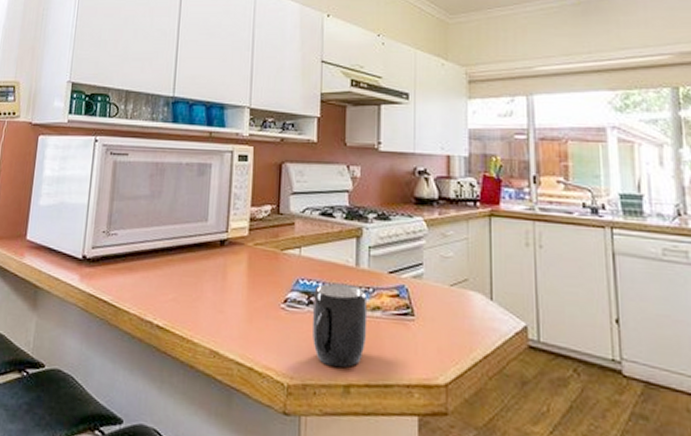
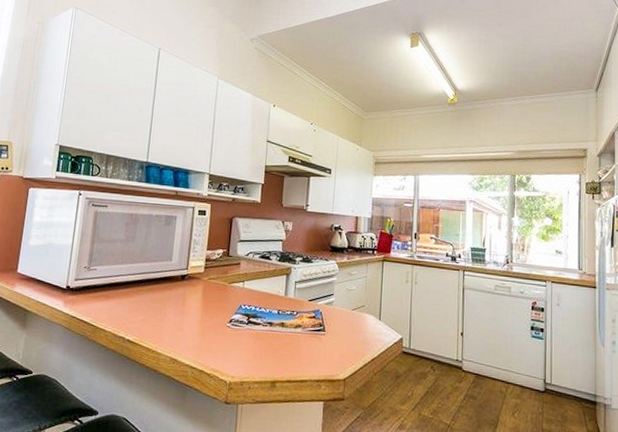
mug: present [312,282,368,368] -> none [250,308,292,369]

